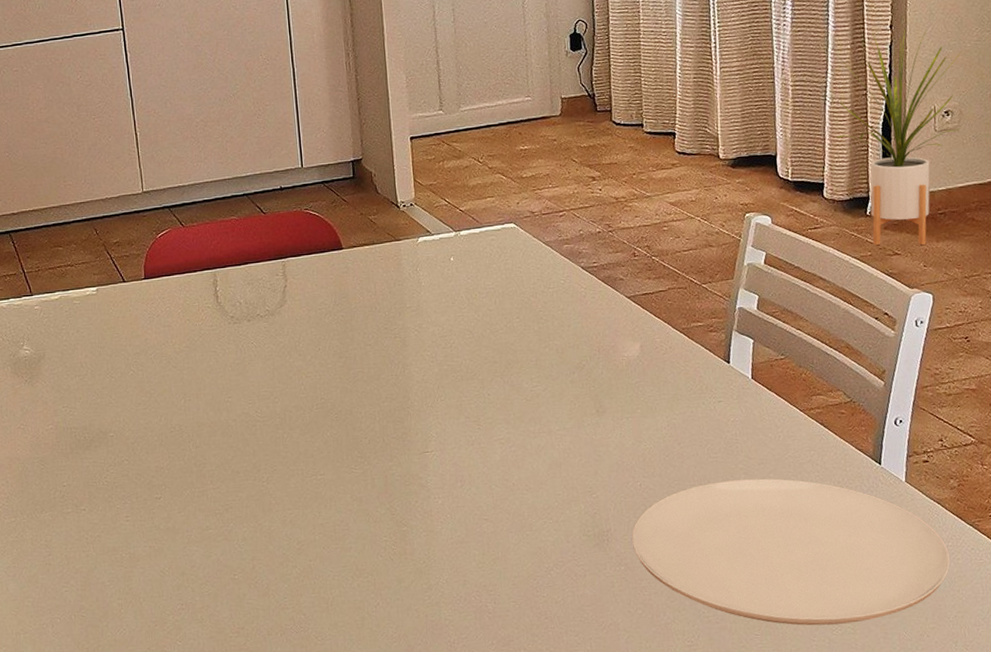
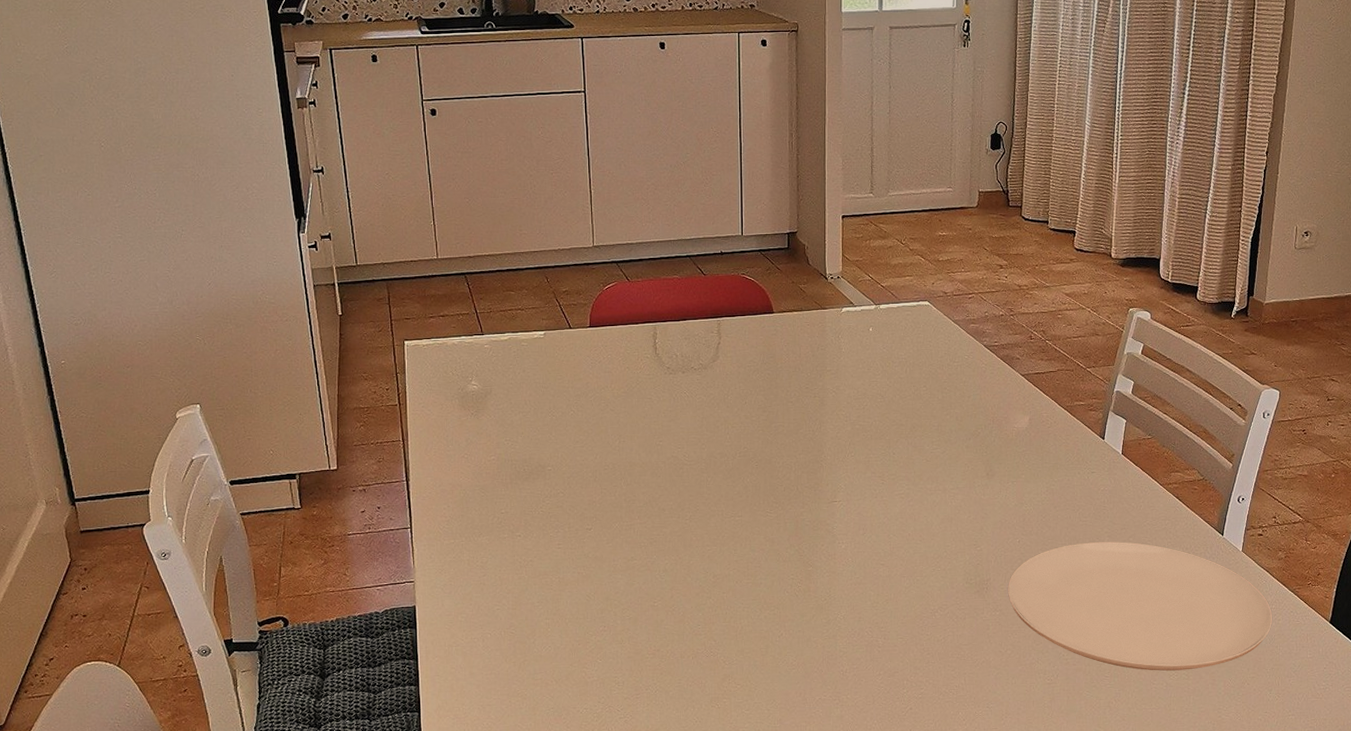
house plant: present [836,29,962,246] -> none [1212,156,1324,348]

